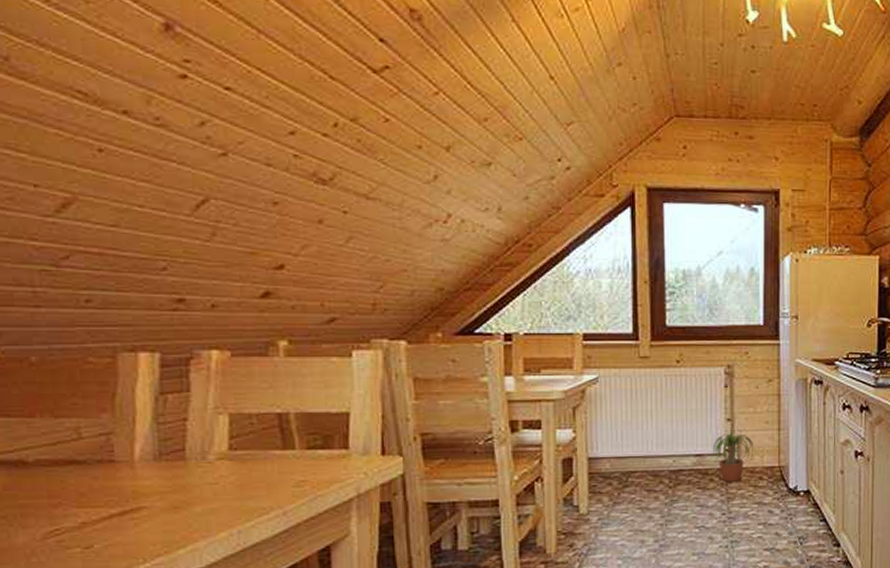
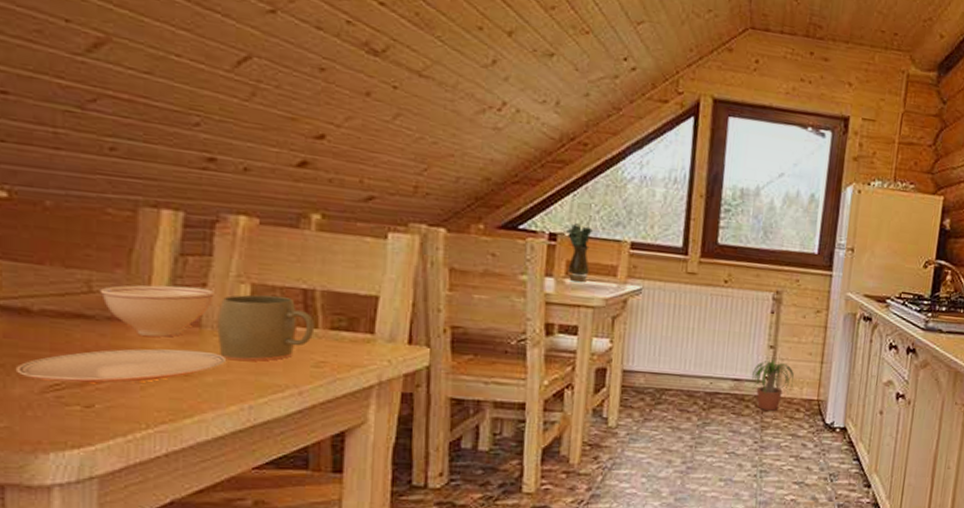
plate: none [17,483,213,527] -> present [15,348,227,384]
bowl: none [88,423,197,474] -> present [100,285,216,337]
mug: none [200,422,293,489] -> present [217,294,315,361]
vase: none [521,321,546,378] -> present [566,222,592,283]

